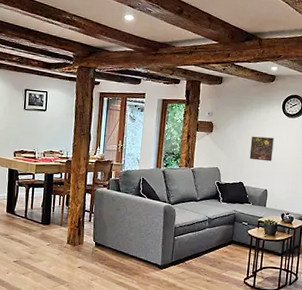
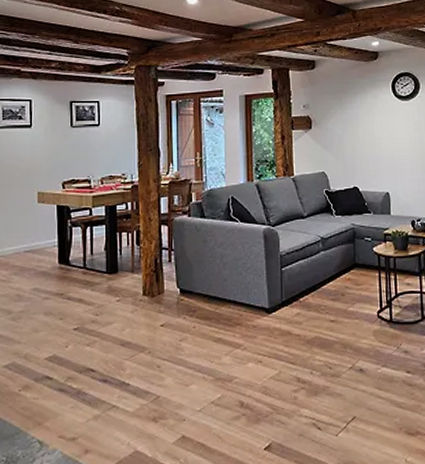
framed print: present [249,136,274,162] -> none [359,127,390,158]

